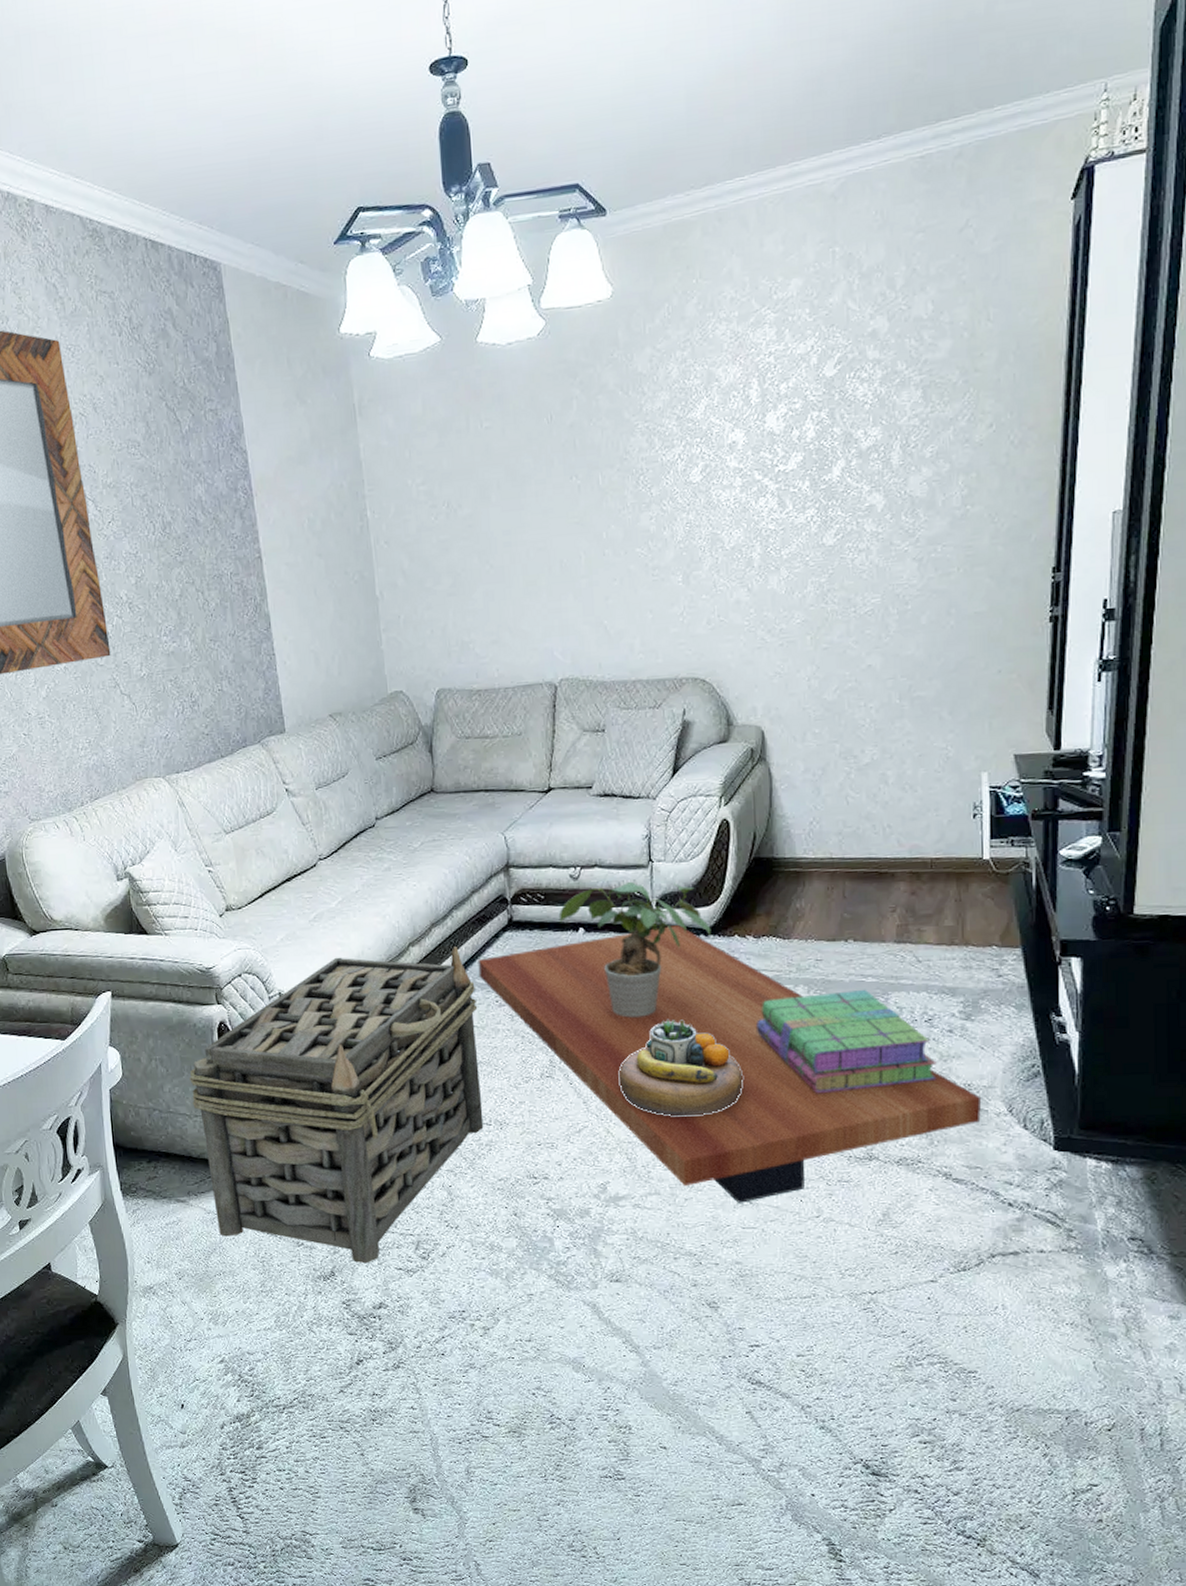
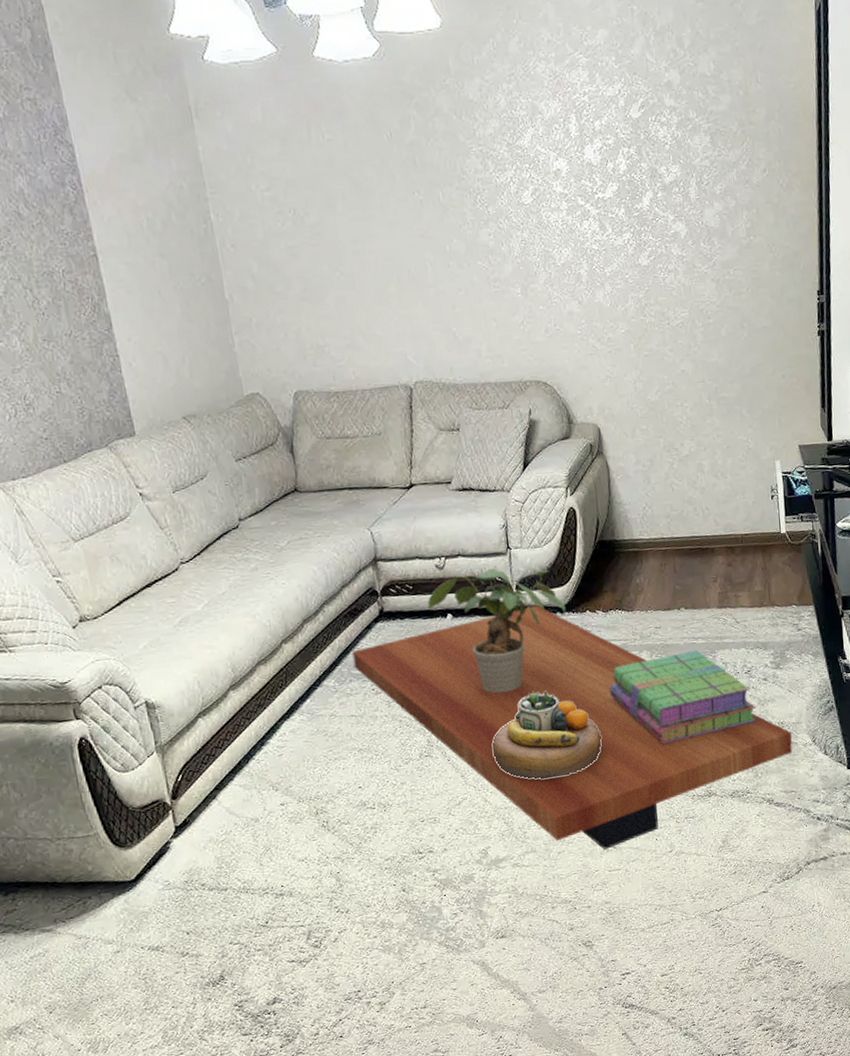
basket: present [190,947,484,1264] -> none [48,640,368,963]

